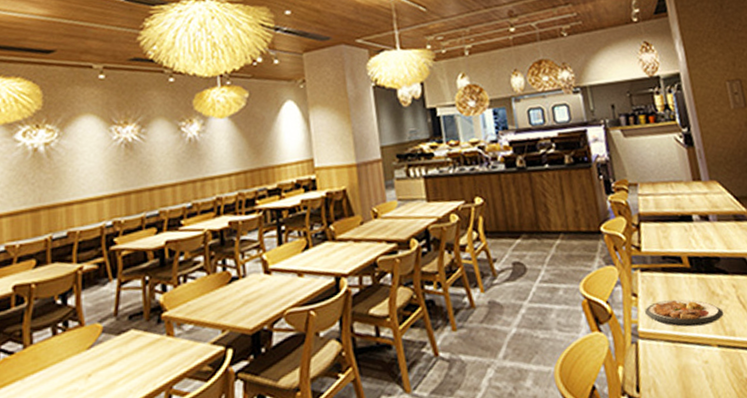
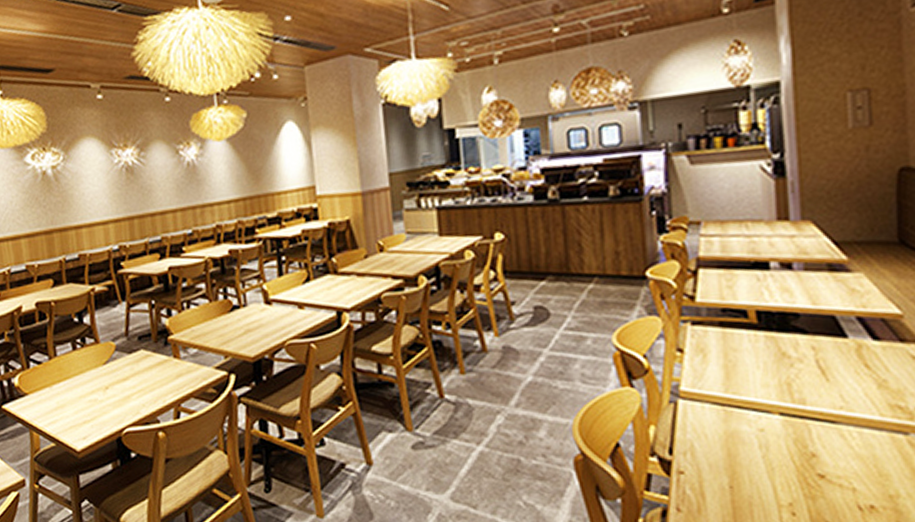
plate: present [645,299,724,327] -> none [691,358,795,390]

